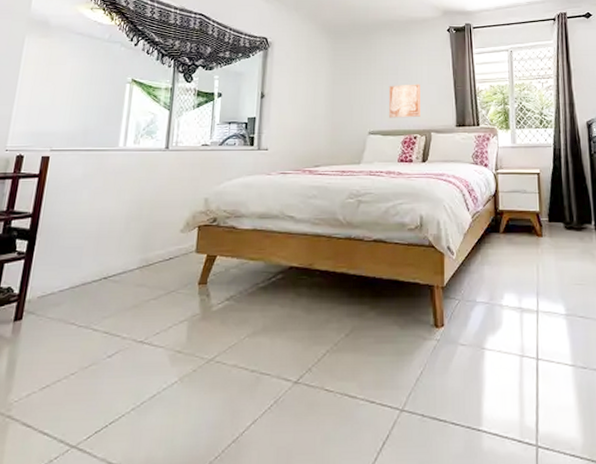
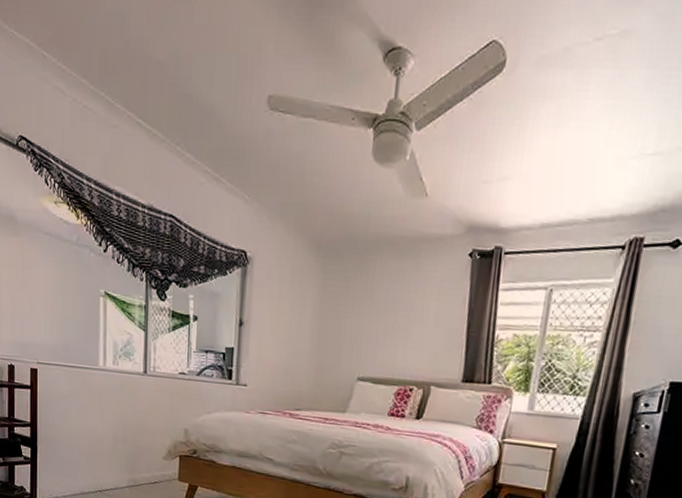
wall art: present [388,84,420,118] -> none [383,323,425,366]

